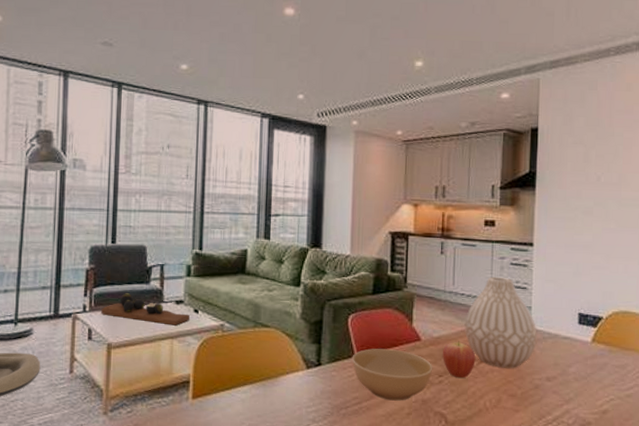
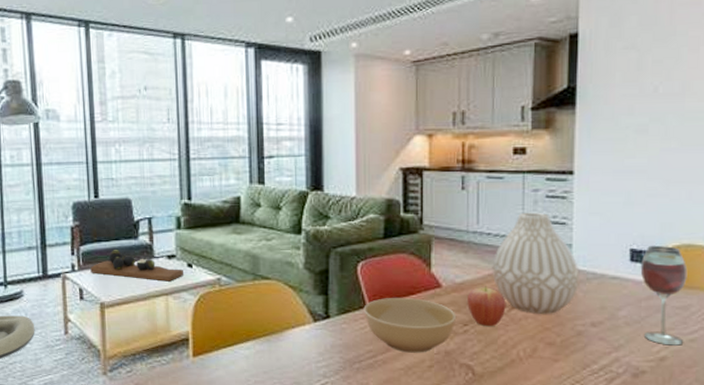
wineglass: none [586,310,625,400] -> present [640,245,688,346]

